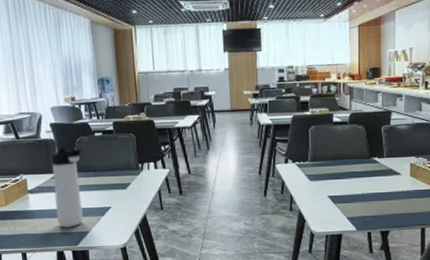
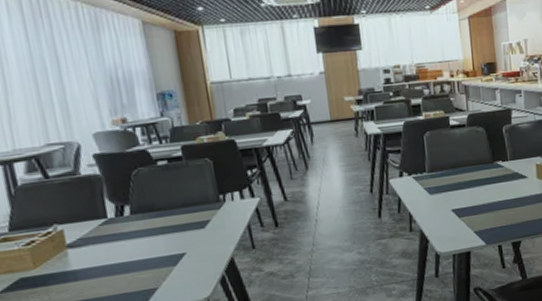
thermos bottle: present [51,147,83,228] -> none [97,182,149,288]

